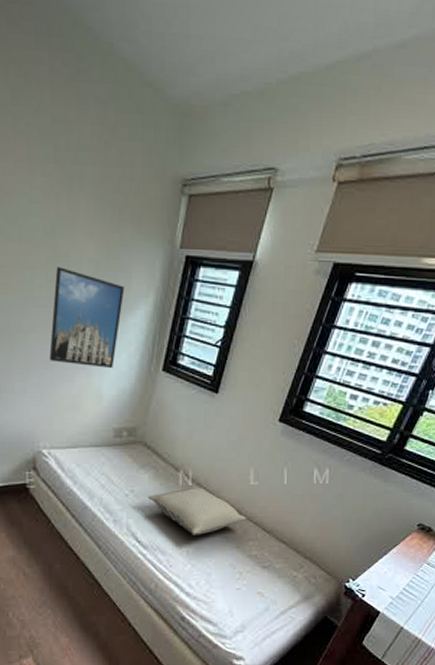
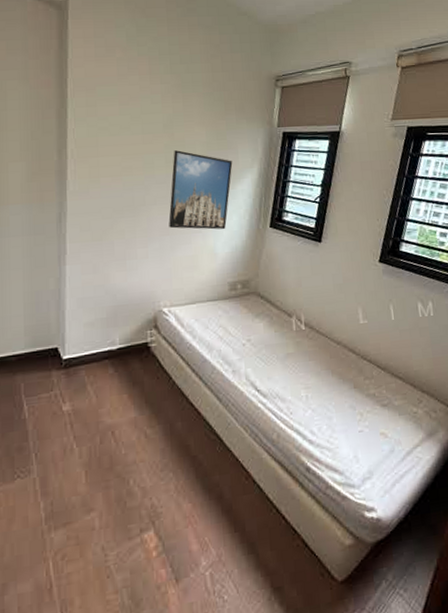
pillow: present [148,487,246,535] -> none [264,330,360,379]

